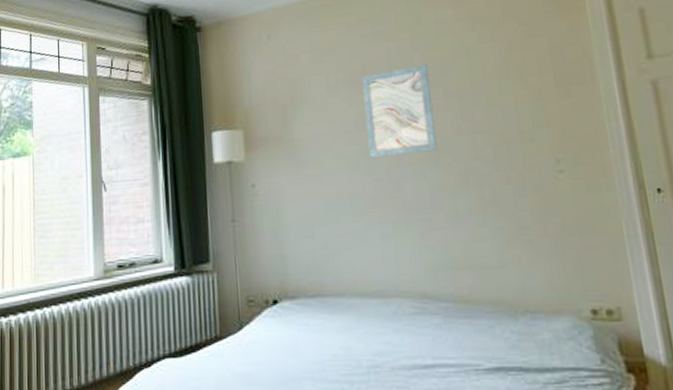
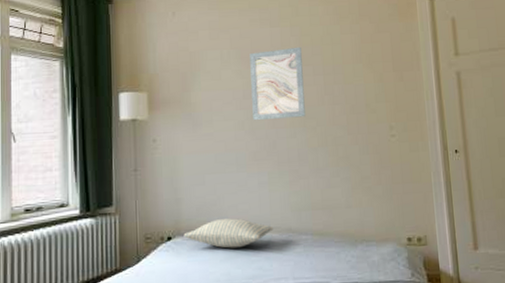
pillow: none [291,279,403,316] -> present [183,218,274,249]

